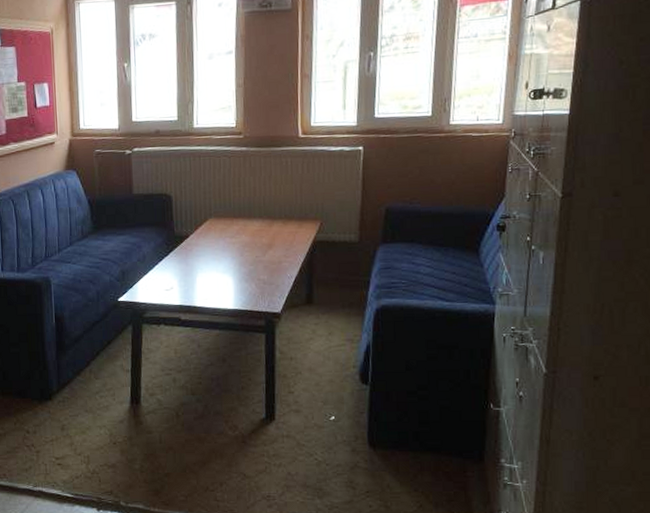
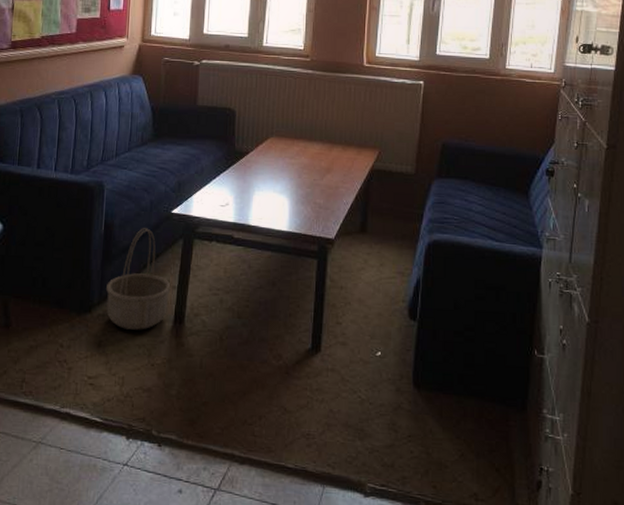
basket: none [63,317,125,413] -> present [106,228,171,330]

